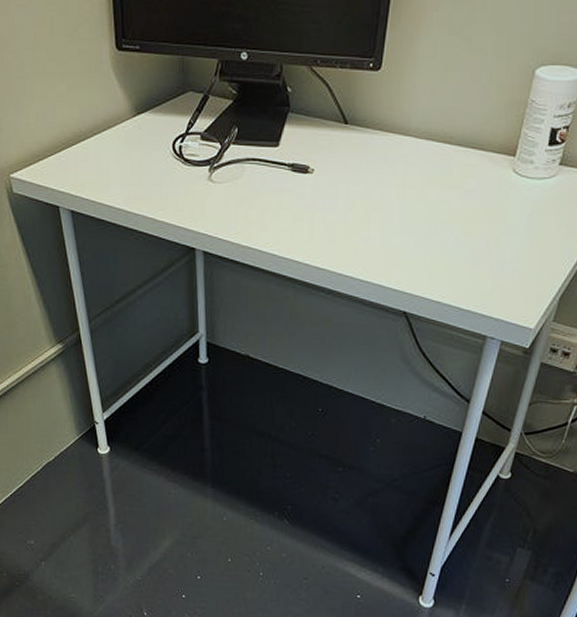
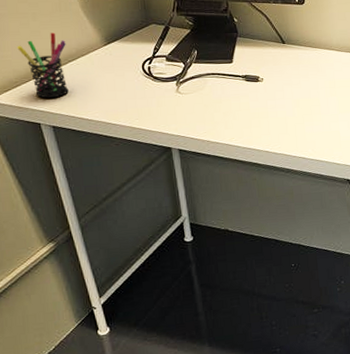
pen holder: none [42,98,93,178] -> present [17,32,69,99]

